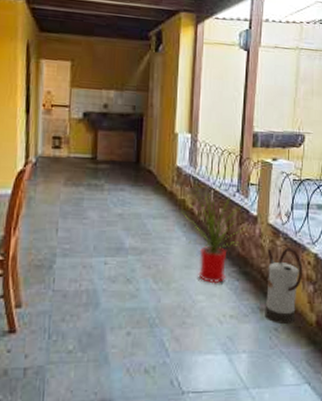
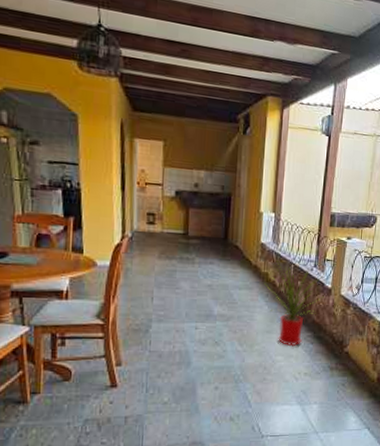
watering can: present [265,247,303,324] -> none [334,316,369,380]

